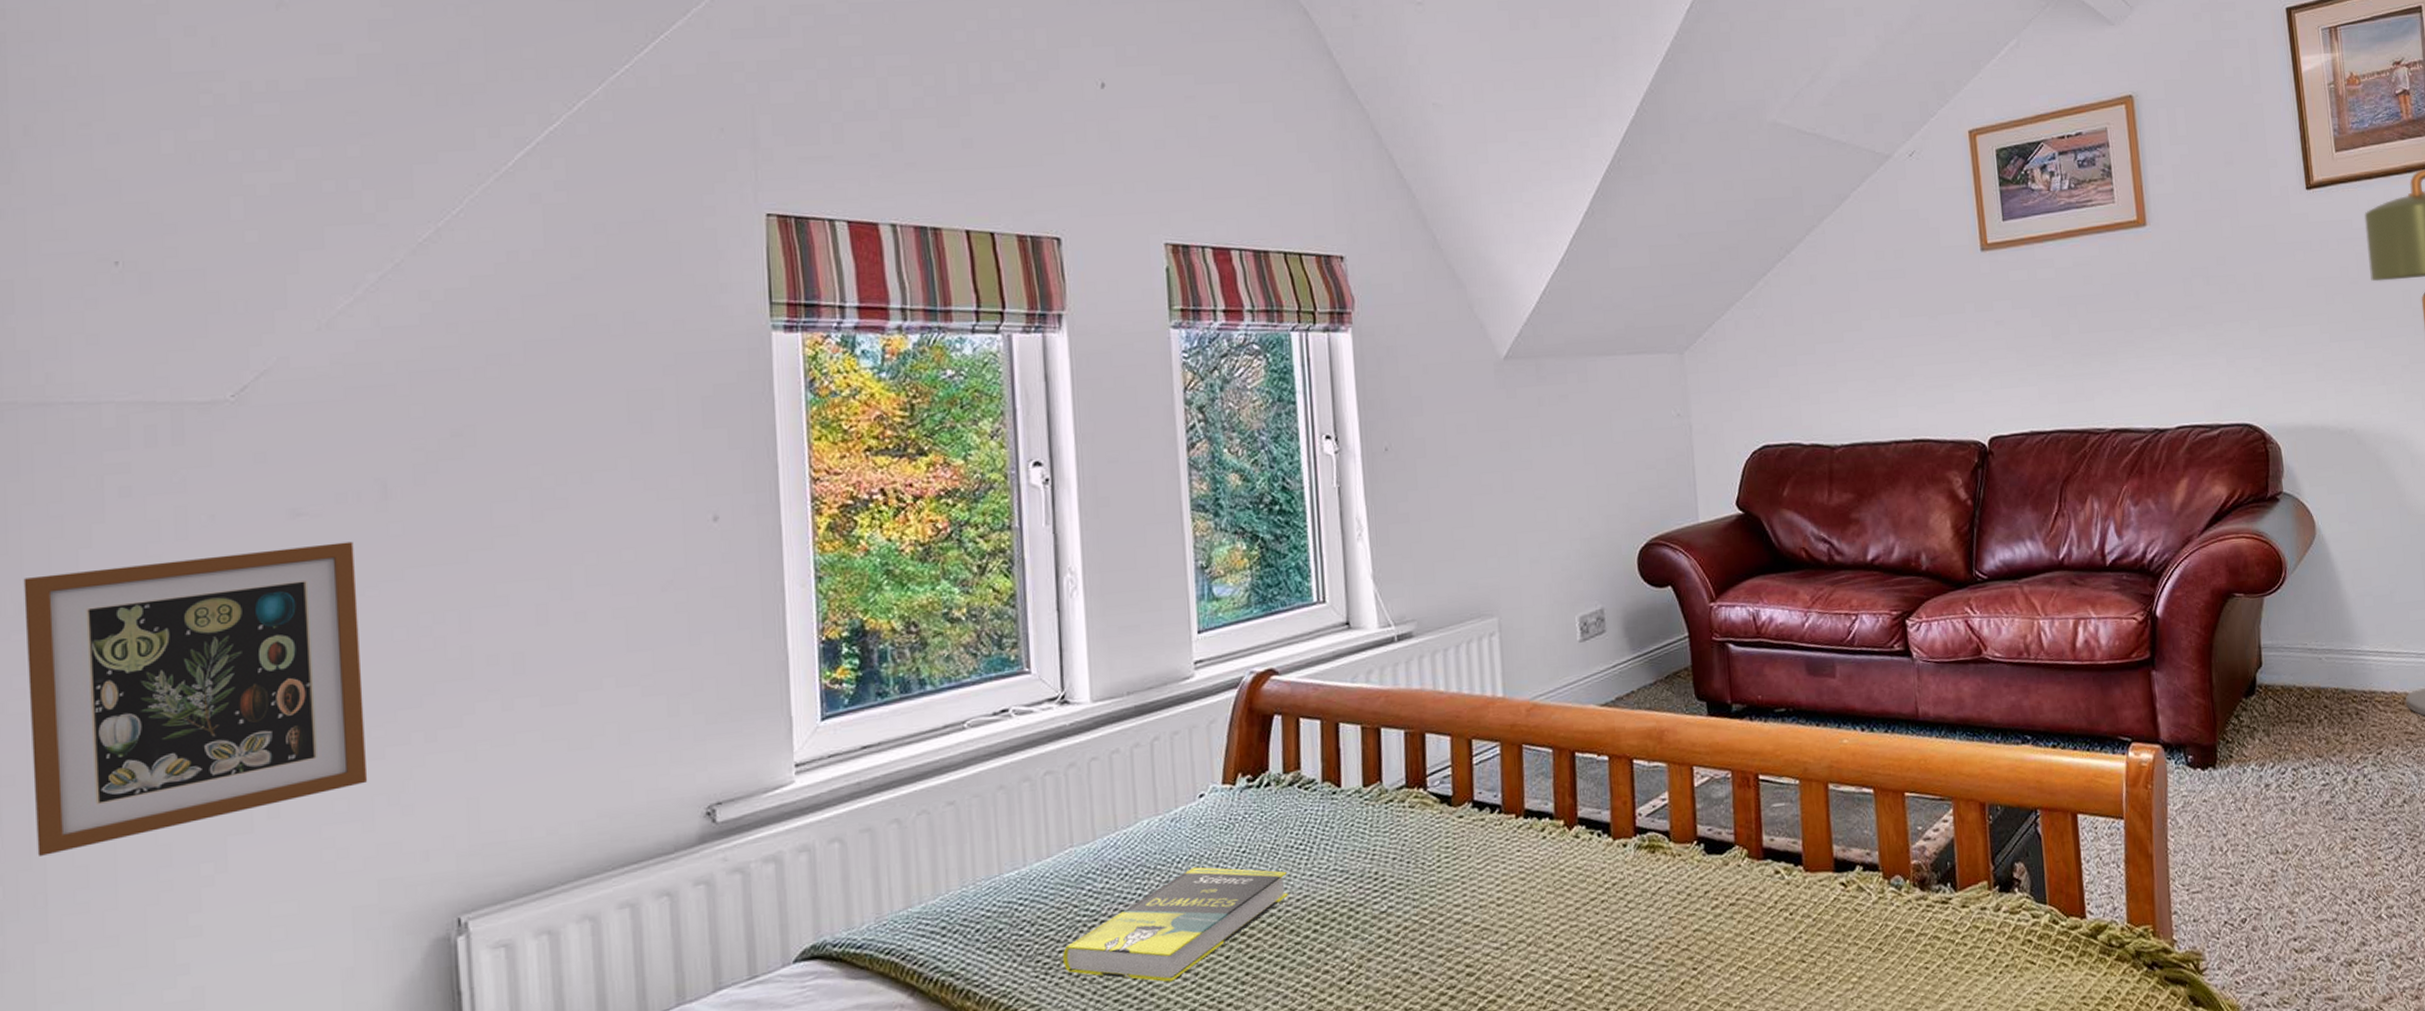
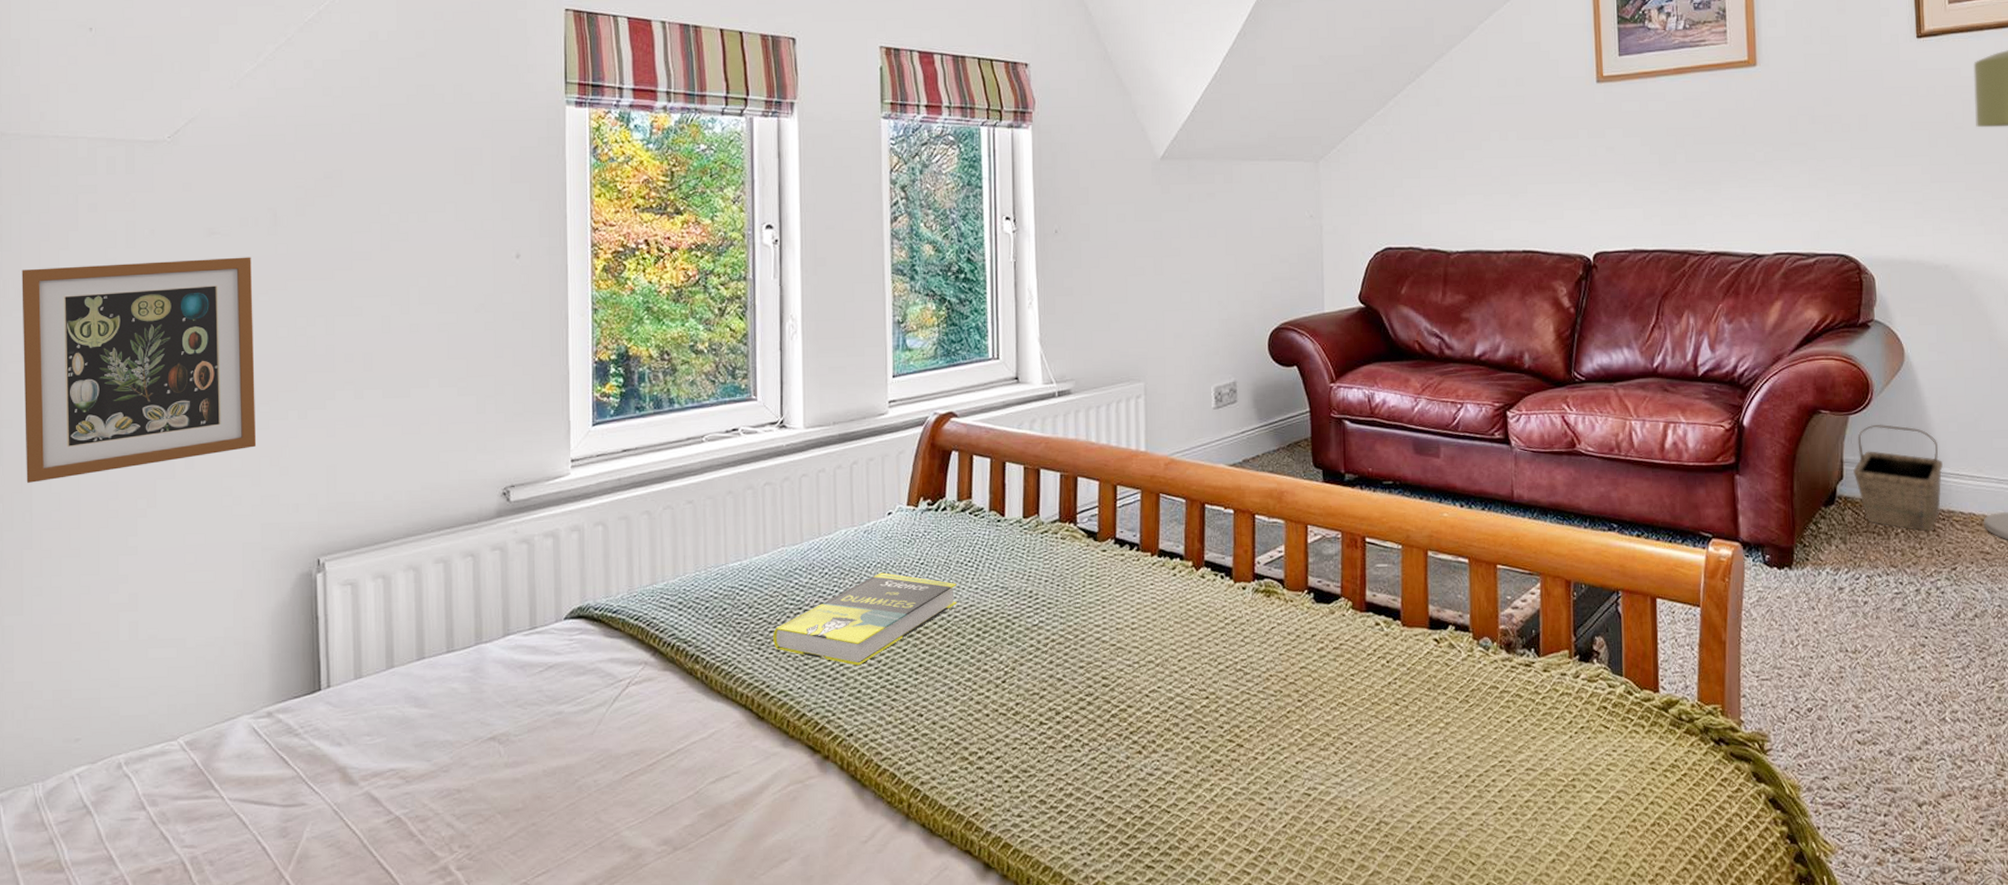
basket: none [2271,603,2362,716] -> present [1852,424,1943,531]

